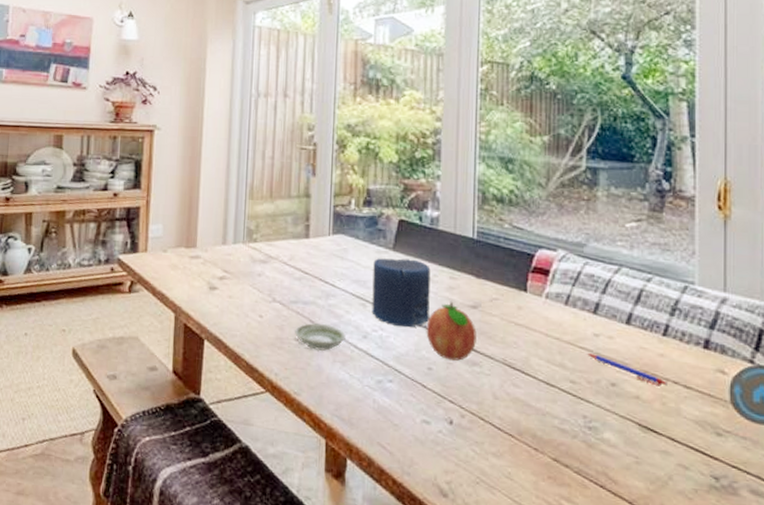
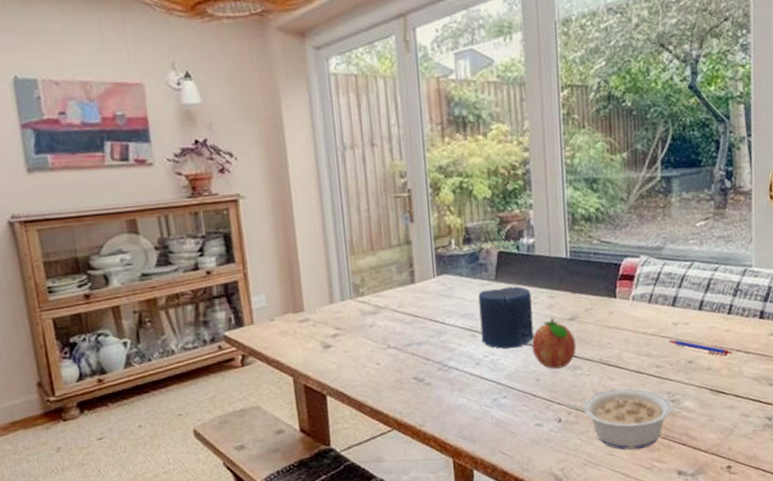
saucer: present [294,323,346,351] -> none [411,358,460,384]
legume: none [458,398,589,480] -> present [564,388,672,450]

